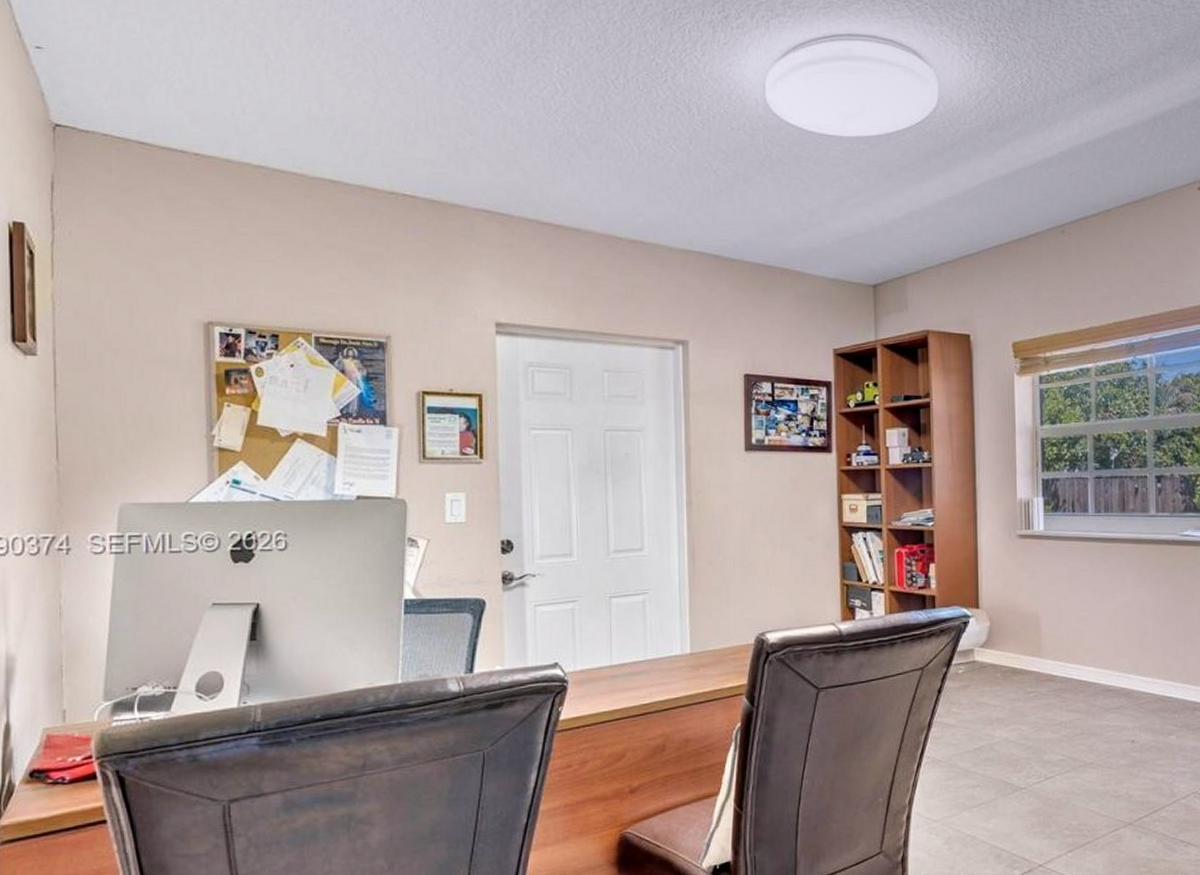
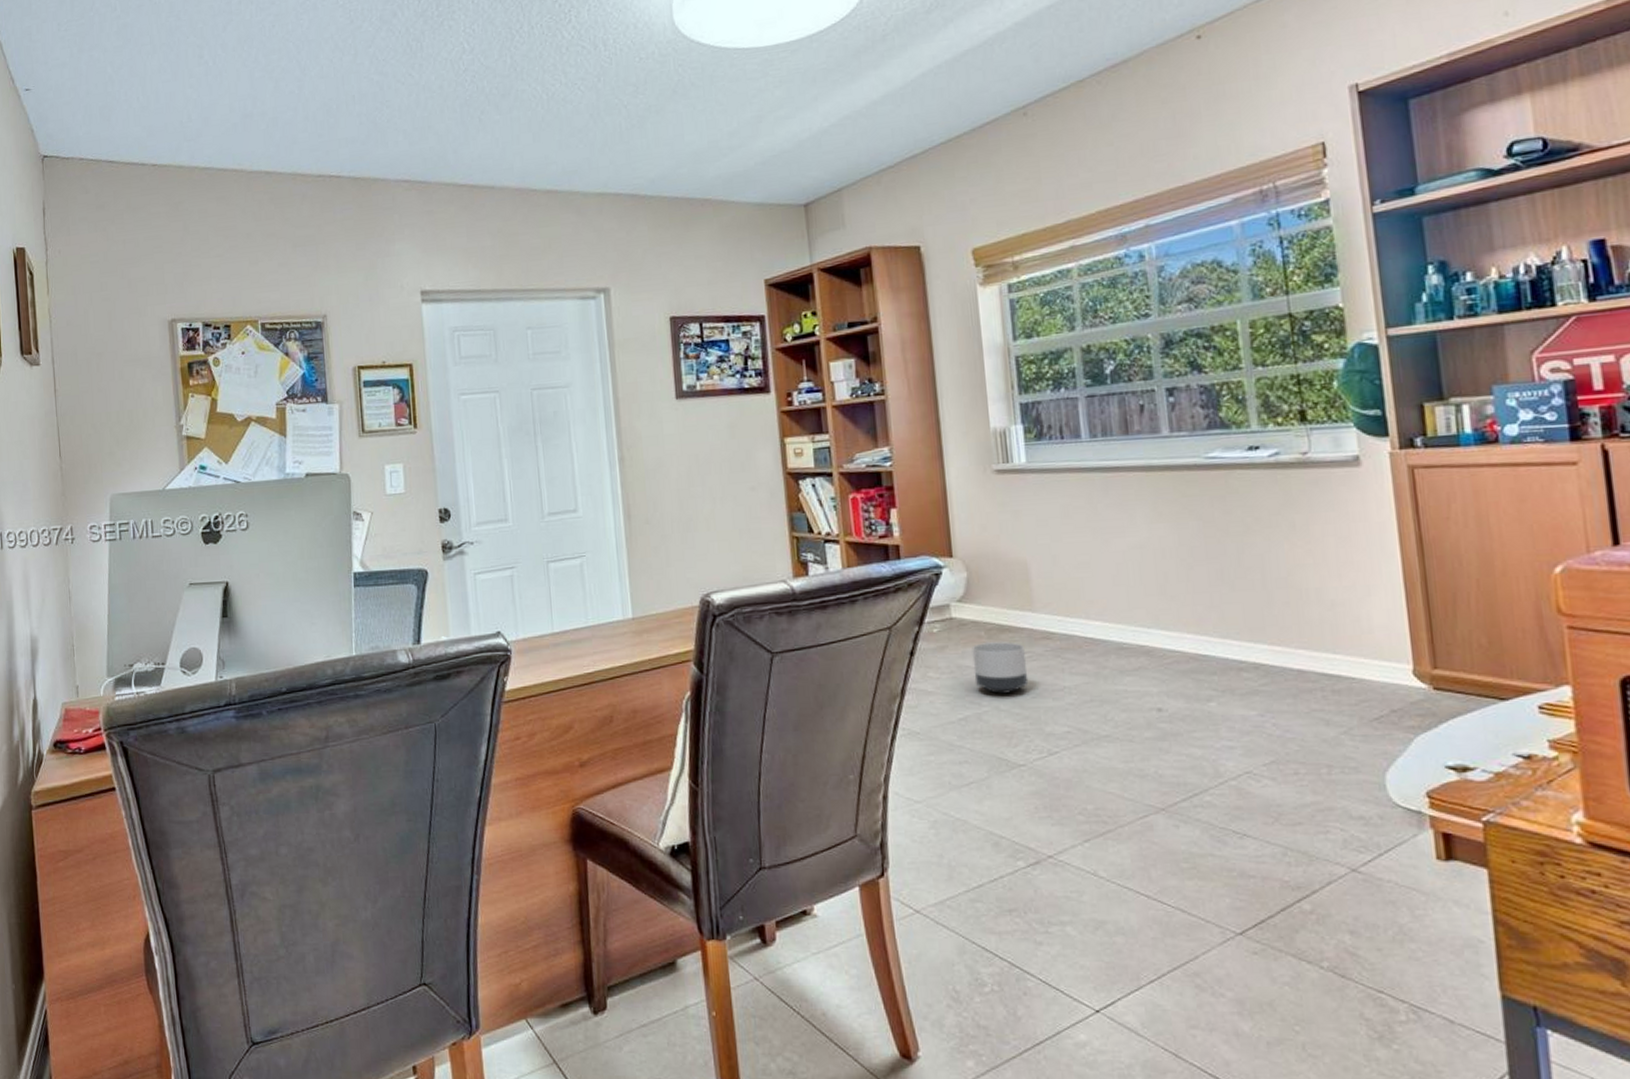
planter: none [989,683,1033,727] -> present [972,642,1029,694]

